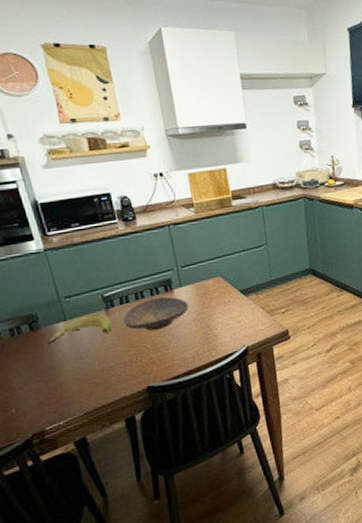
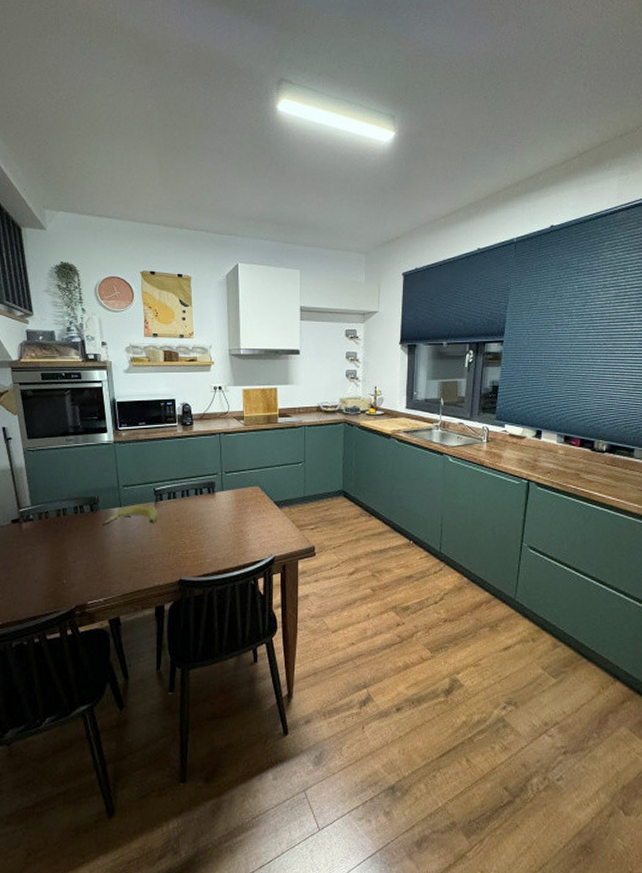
decorative bowl: present [122,296,189,331] -> none [168,497,227,528]

